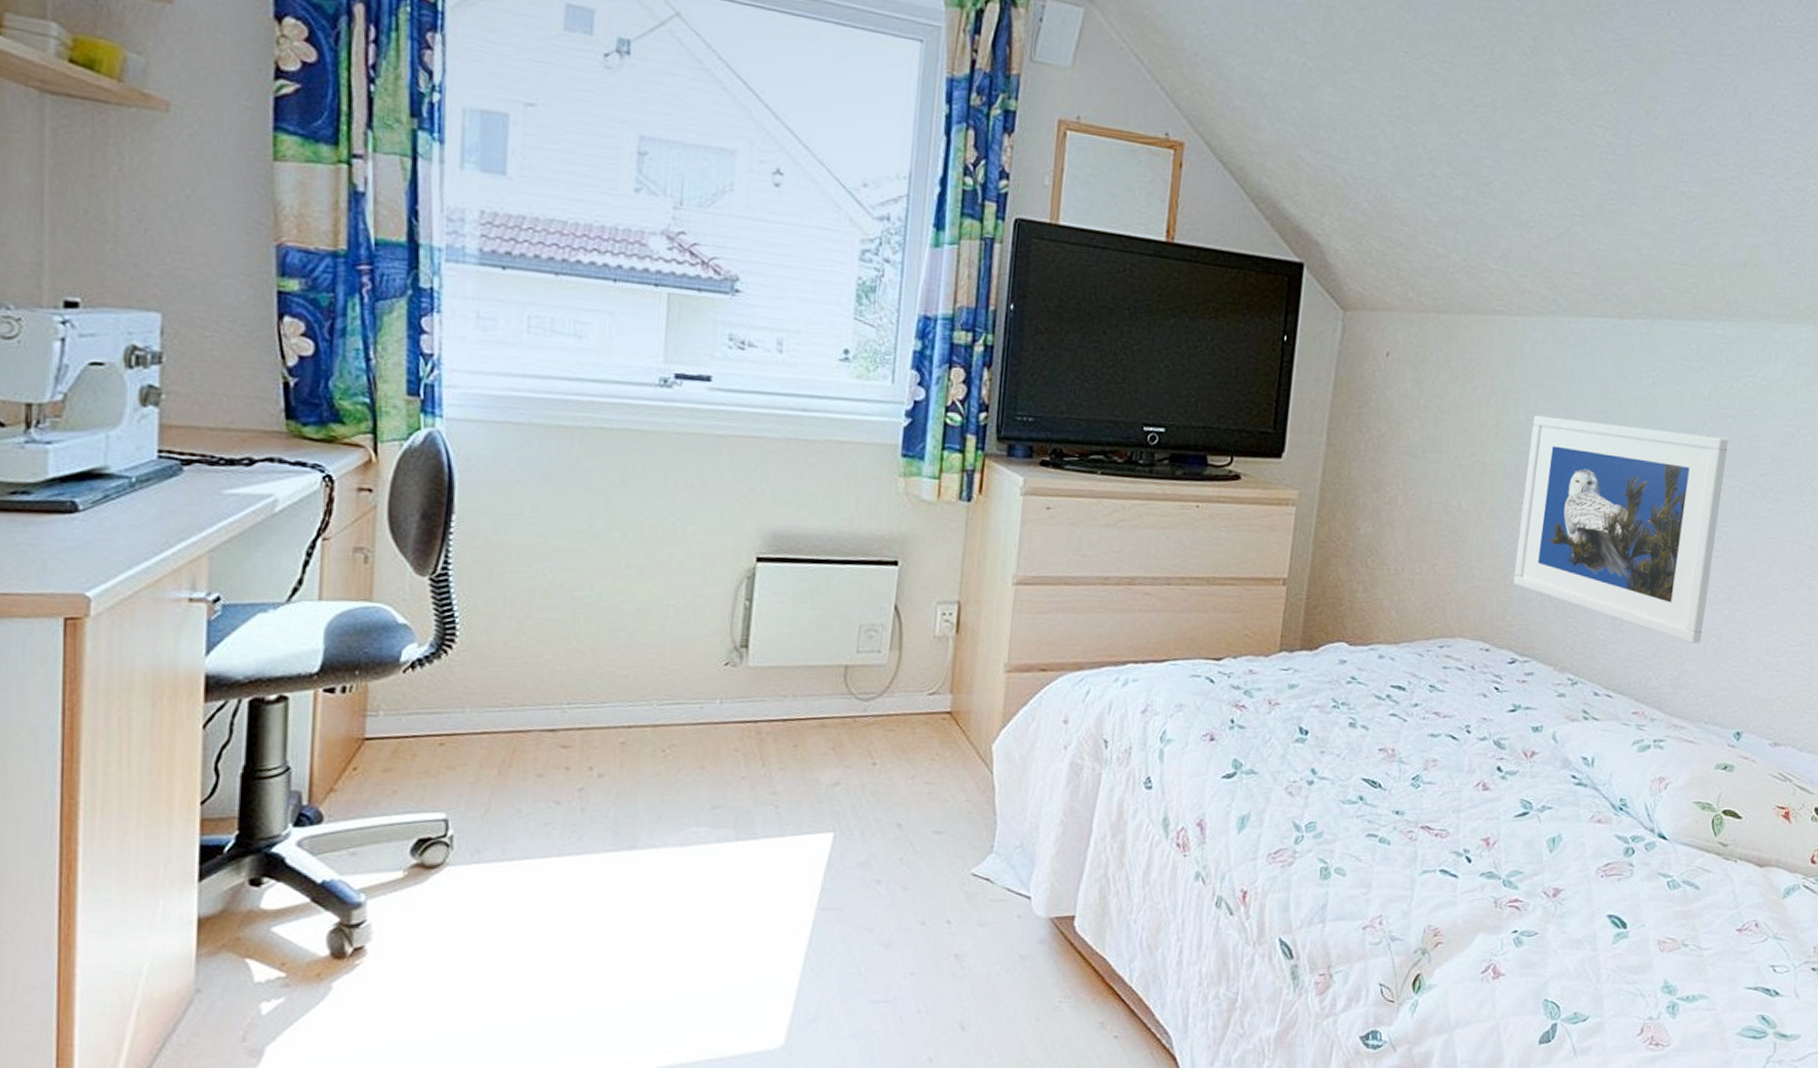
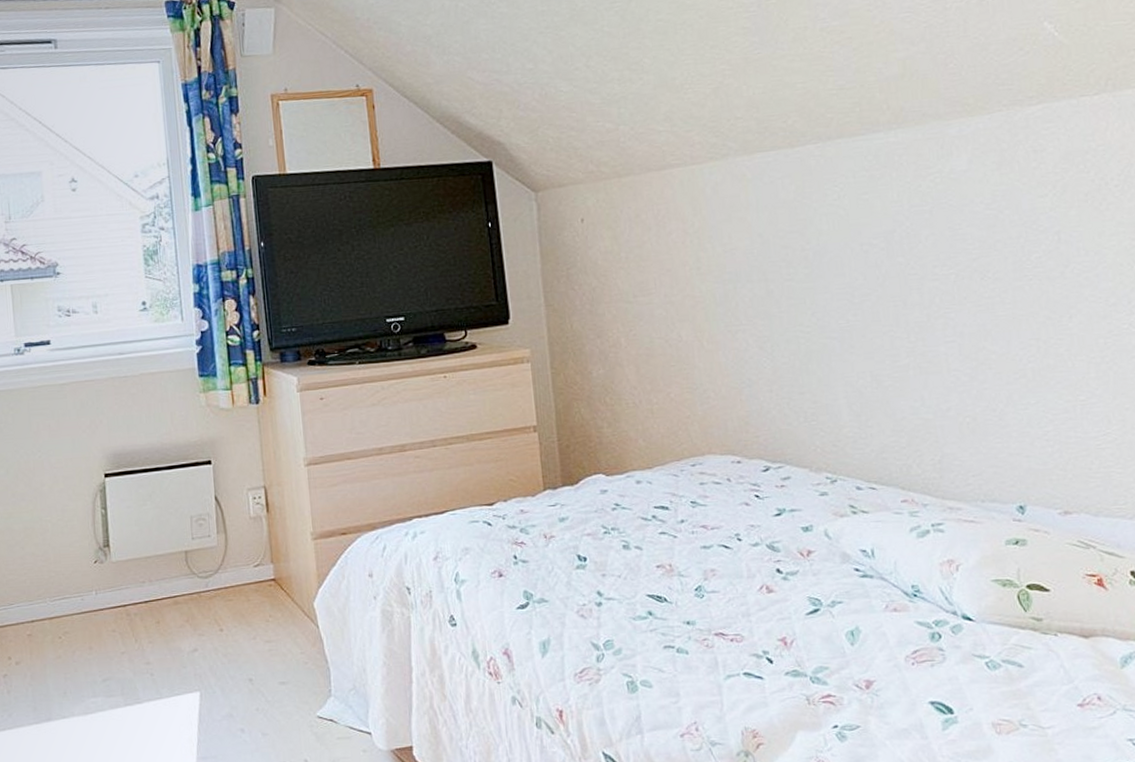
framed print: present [1513,415,1729,643] -> none [730,232,955,427]

